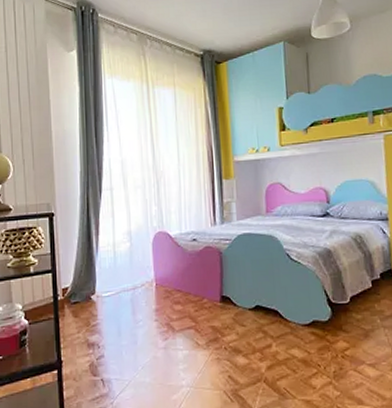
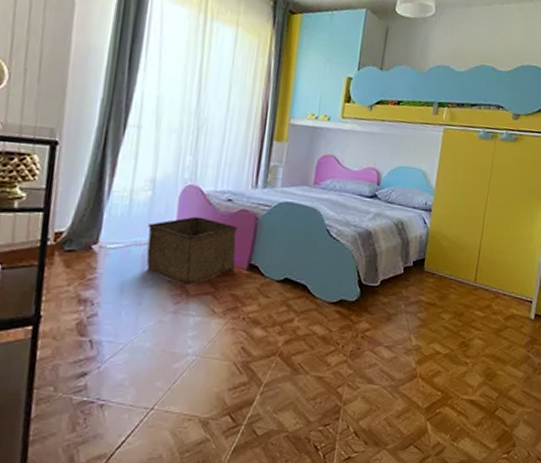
storage bin: none [132,258,210,322] -> present [146,216,238,285]

